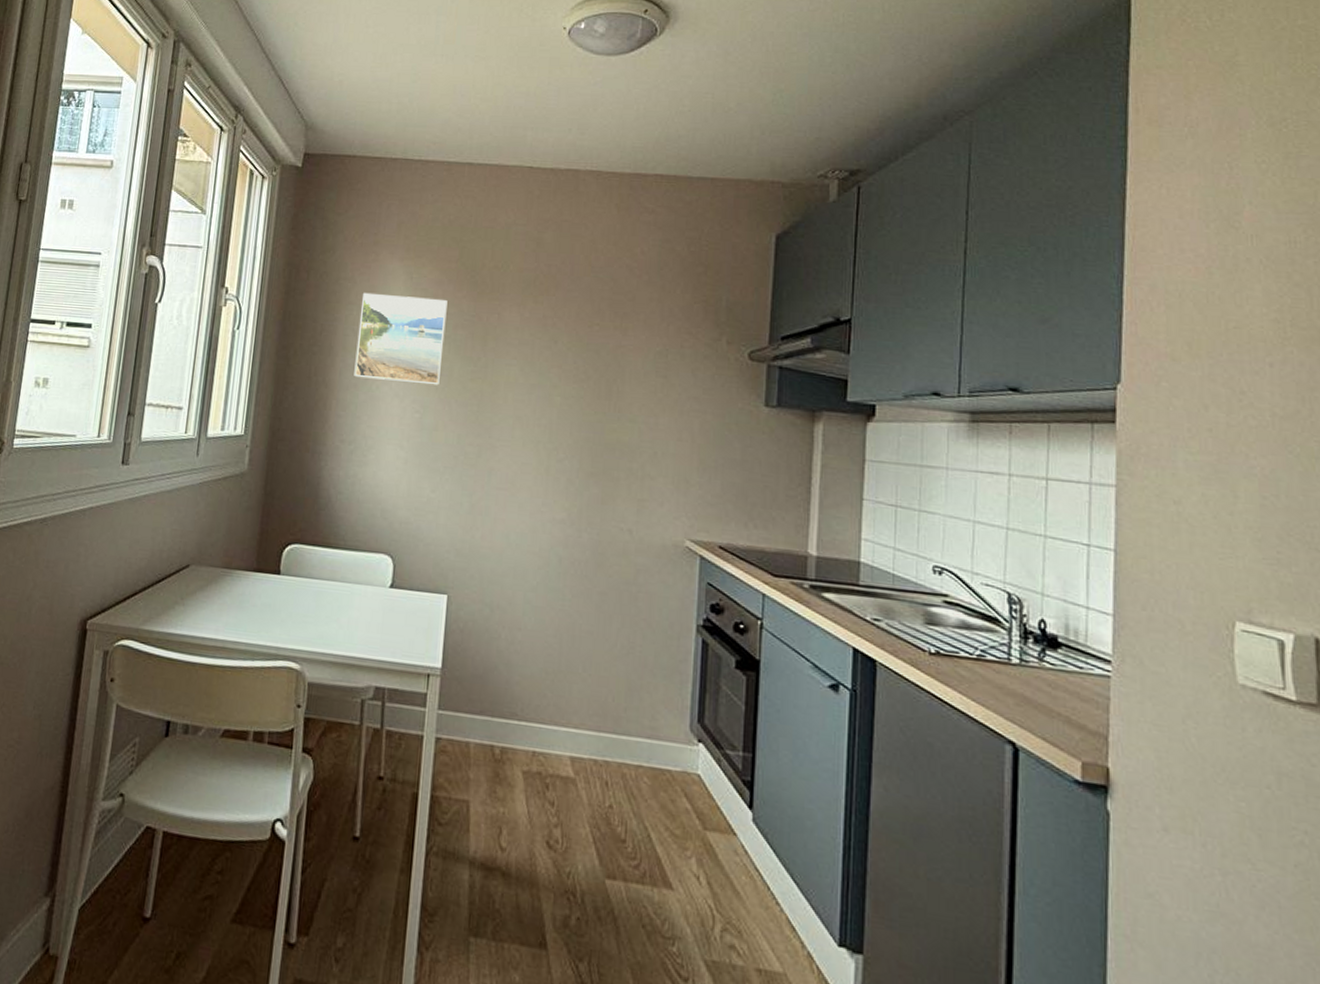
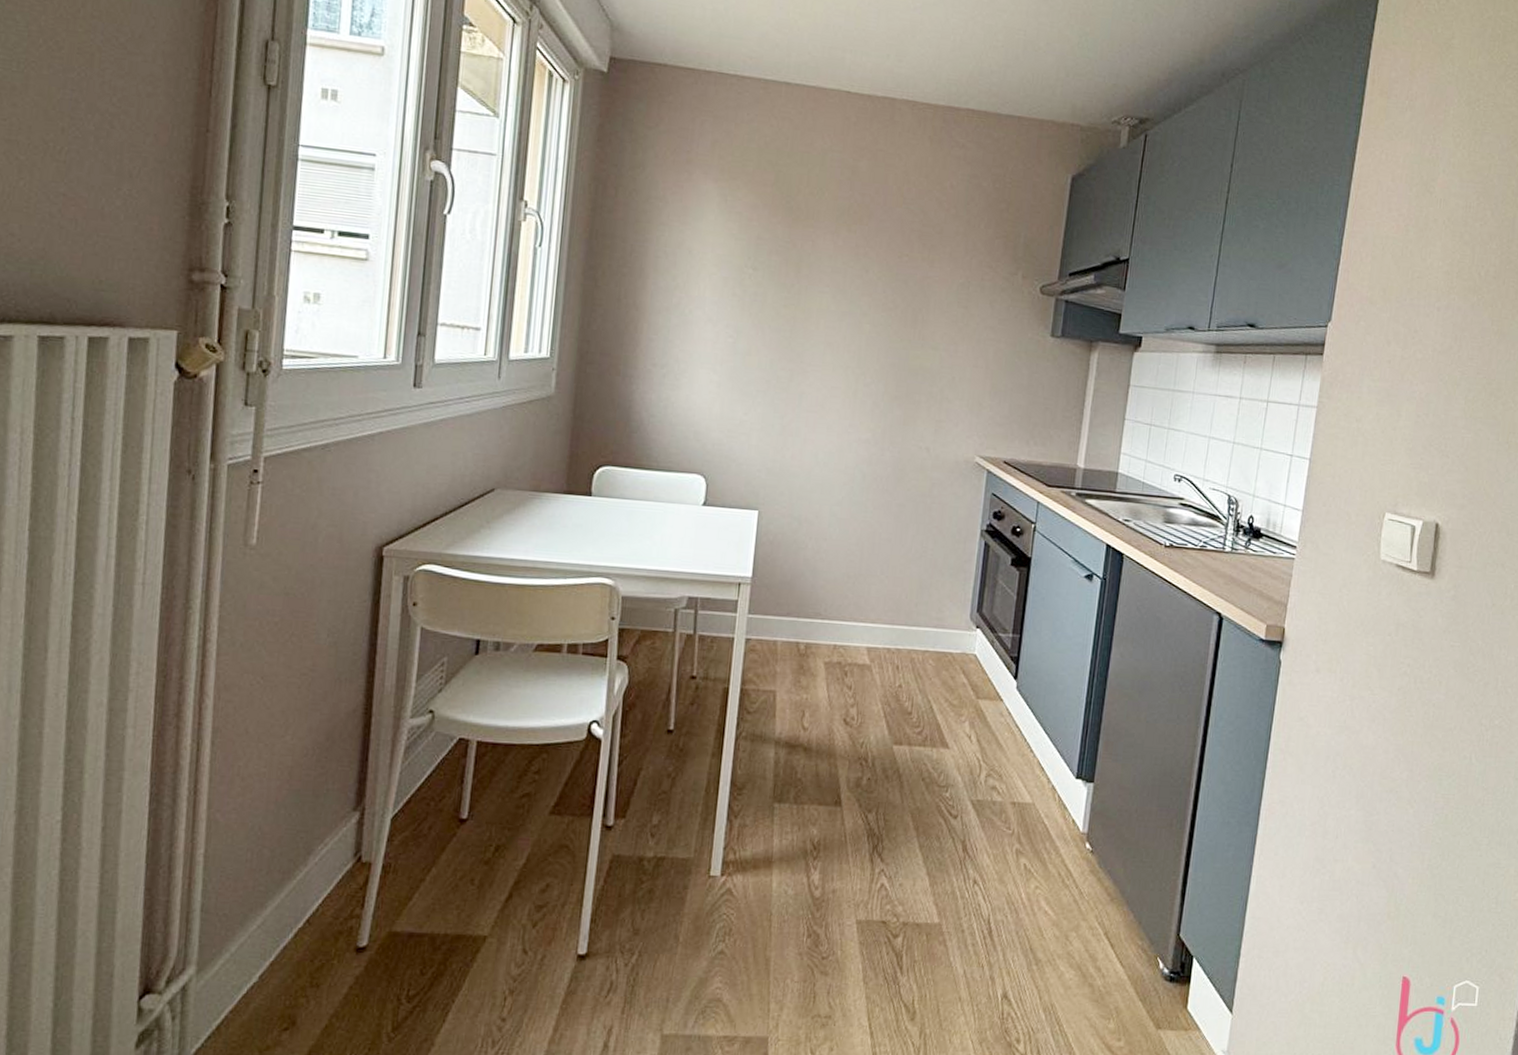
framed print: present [354,292,448,386] -> none [666,213,762,311]

